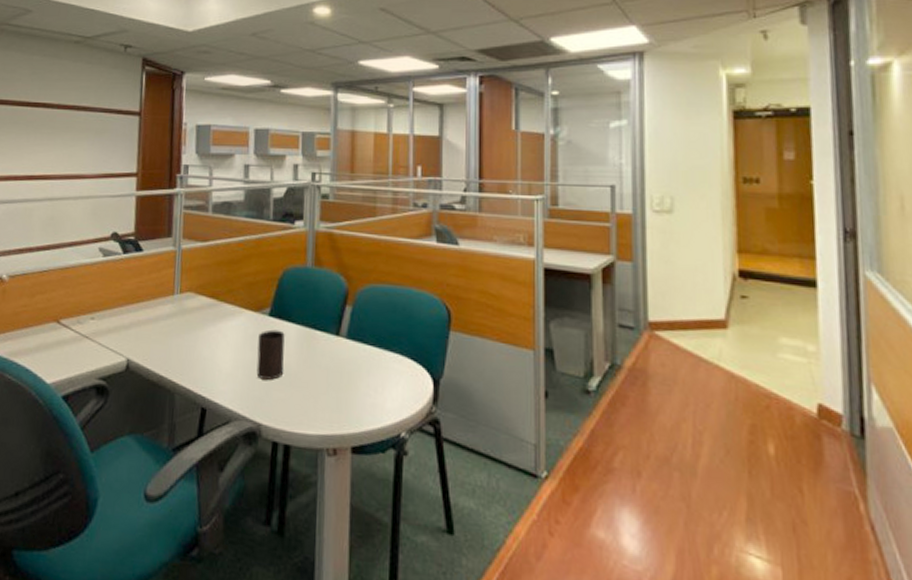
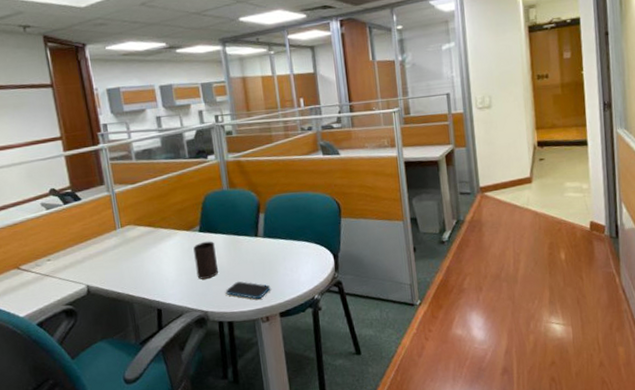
smartphone: none [287,391,346,422] -> present [225,281,271,300]

